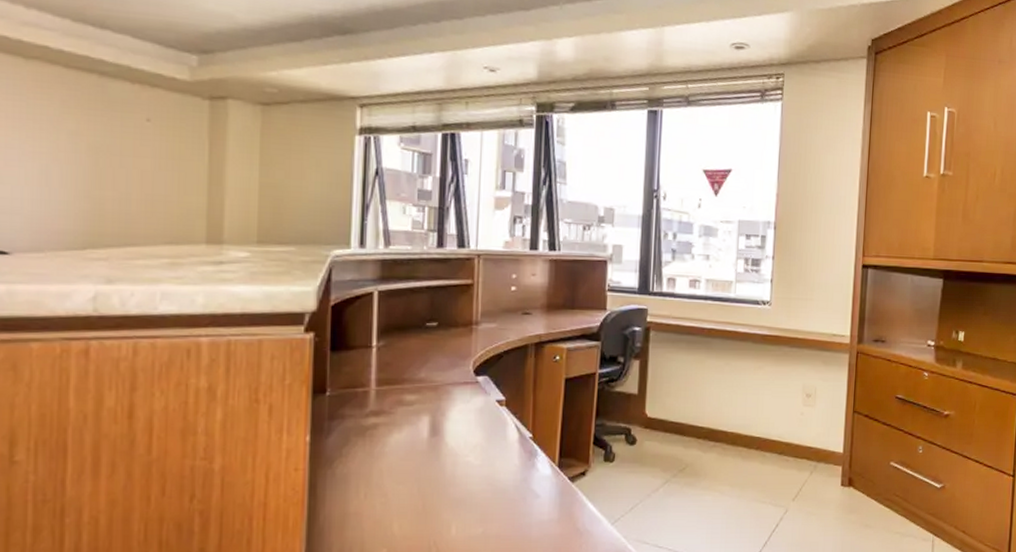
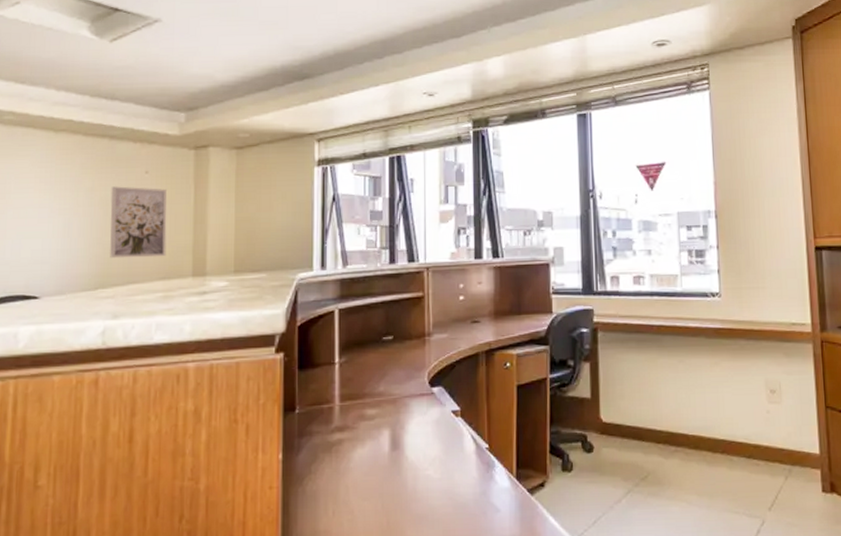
wall art: none [101,132,174,219] -> present [110,186,167,259]

